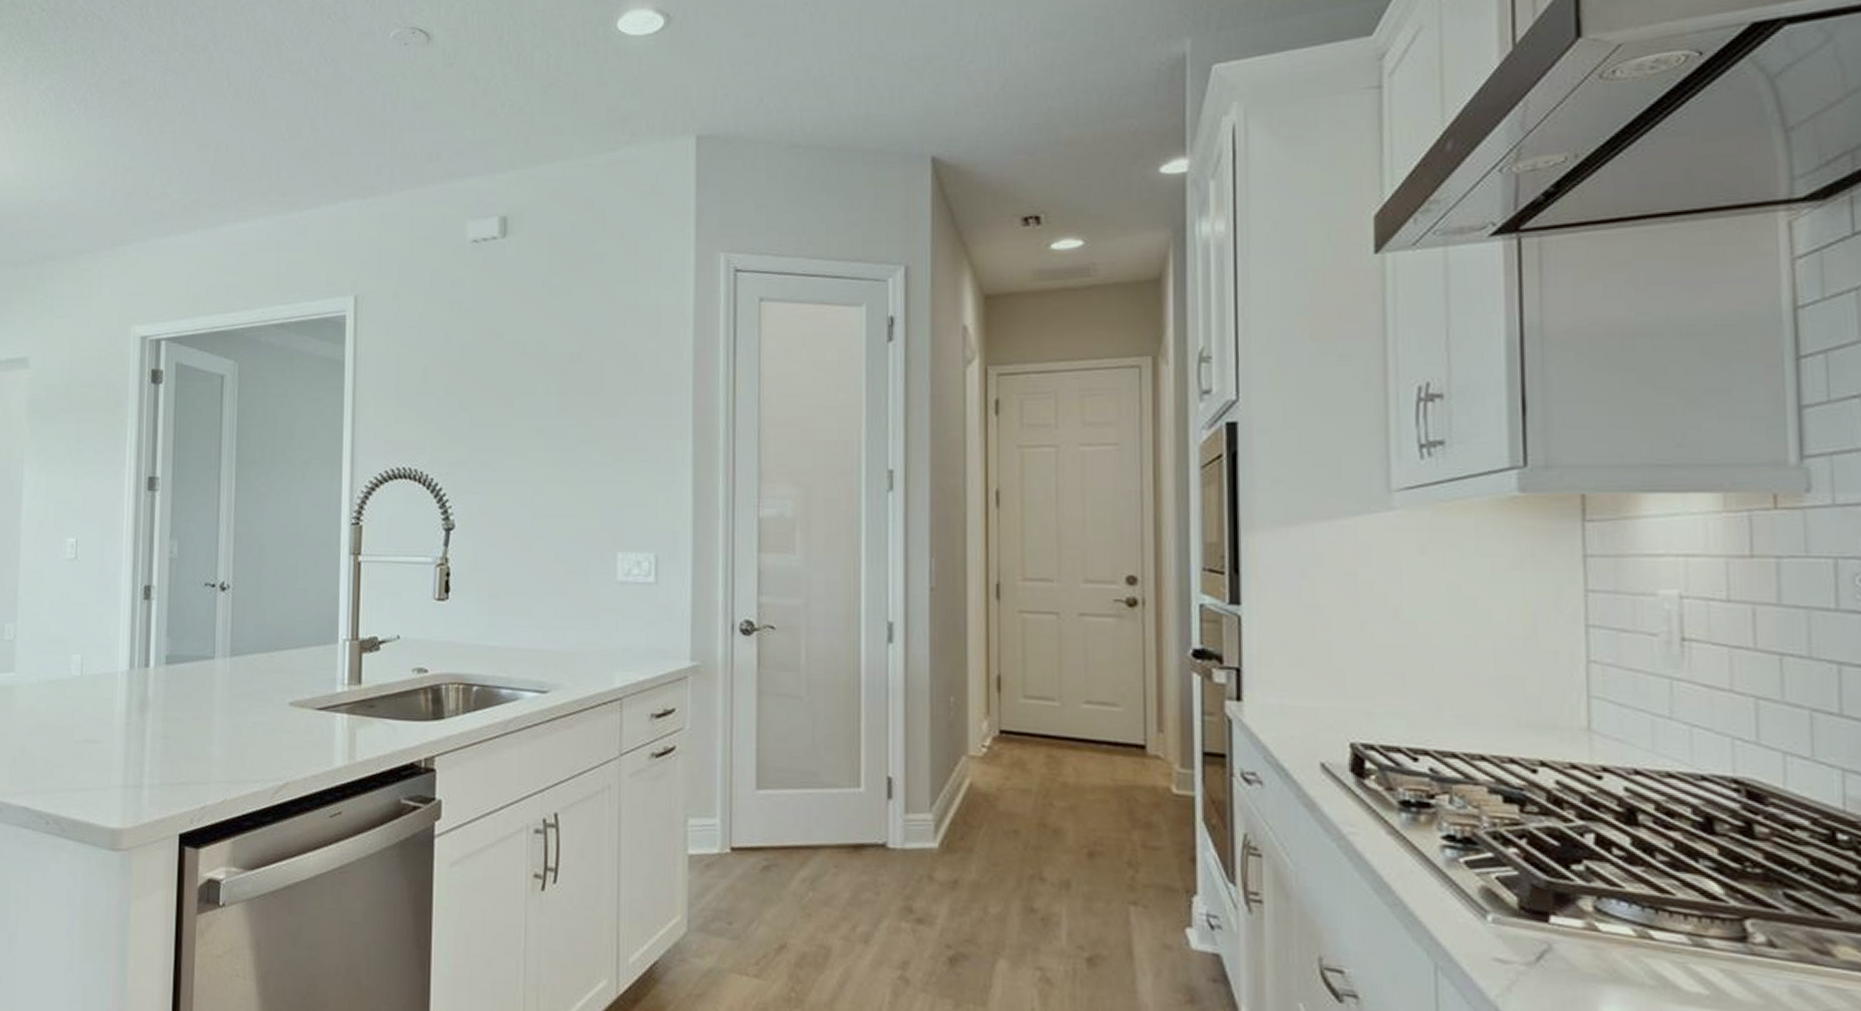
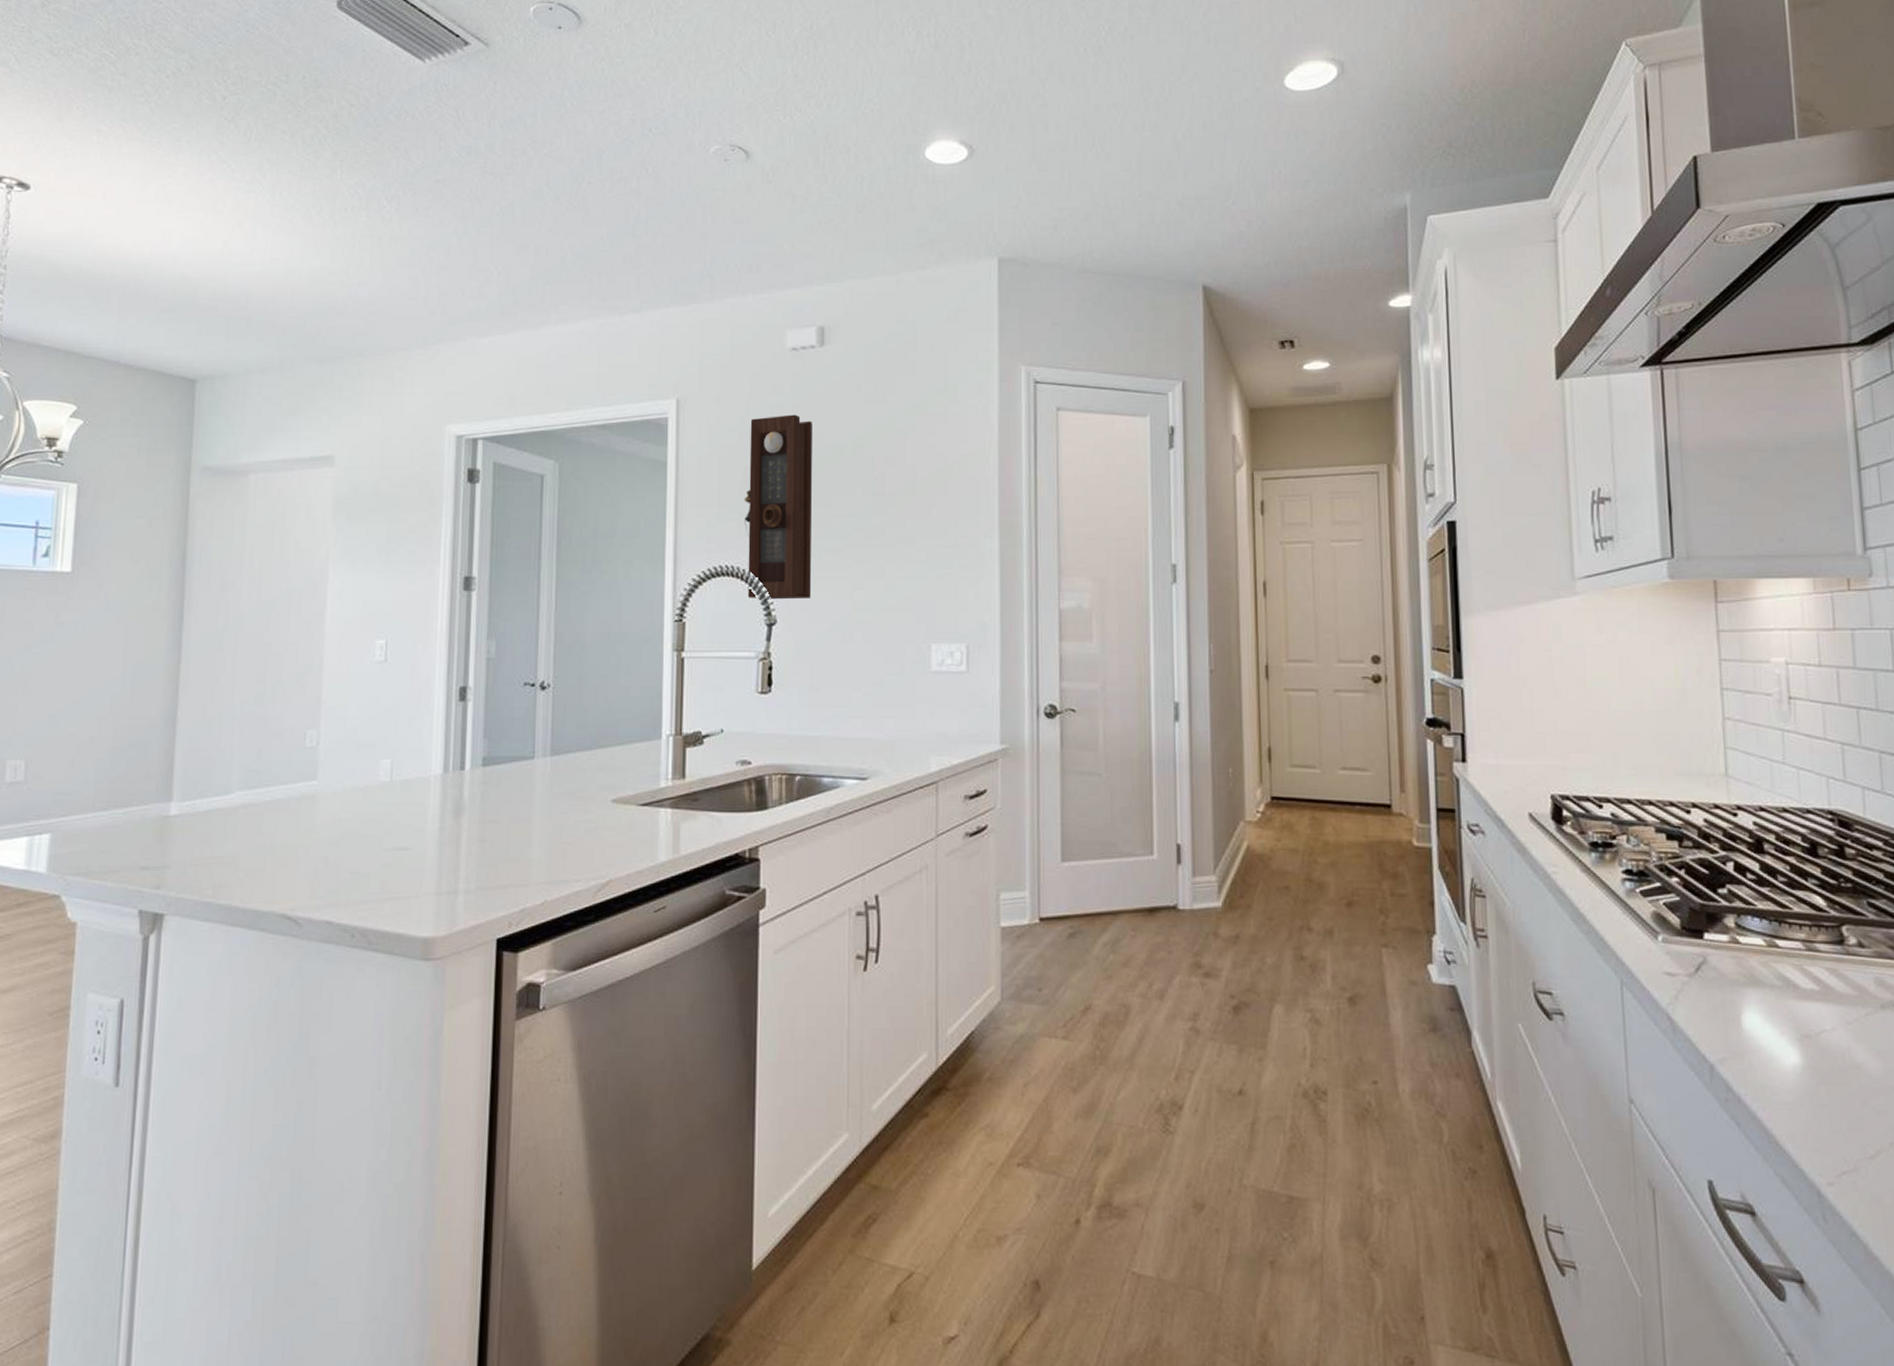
pendulum clock: none [422,310,493,504] -> present [744,414,812,600]

